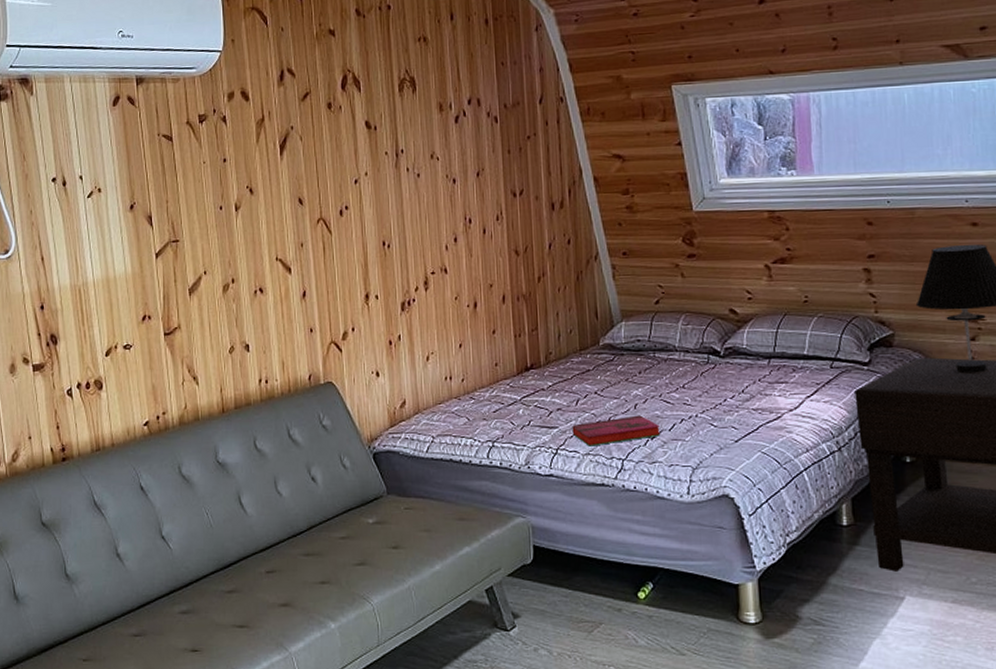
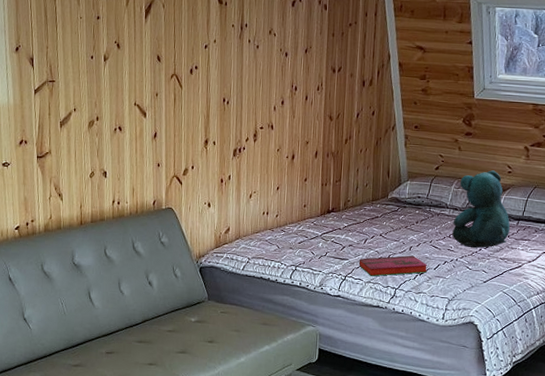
teddy bear: none [685,298,760,398] -> present [452,170,510,248]

